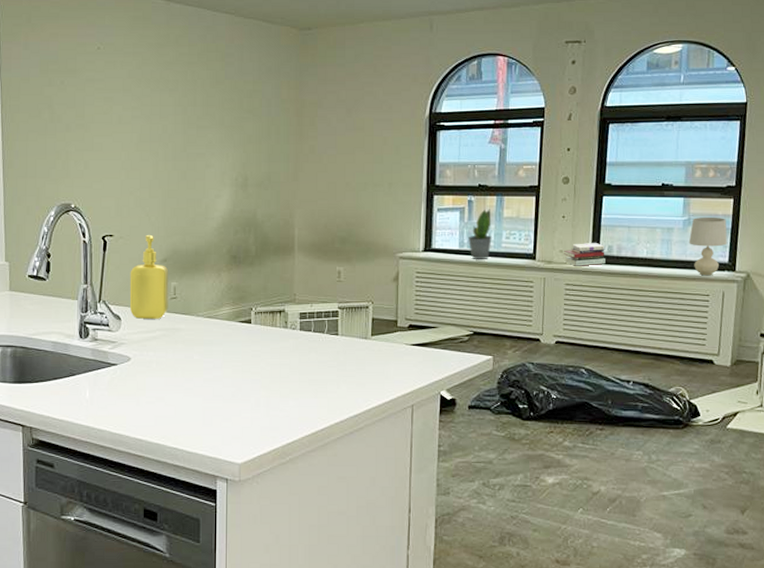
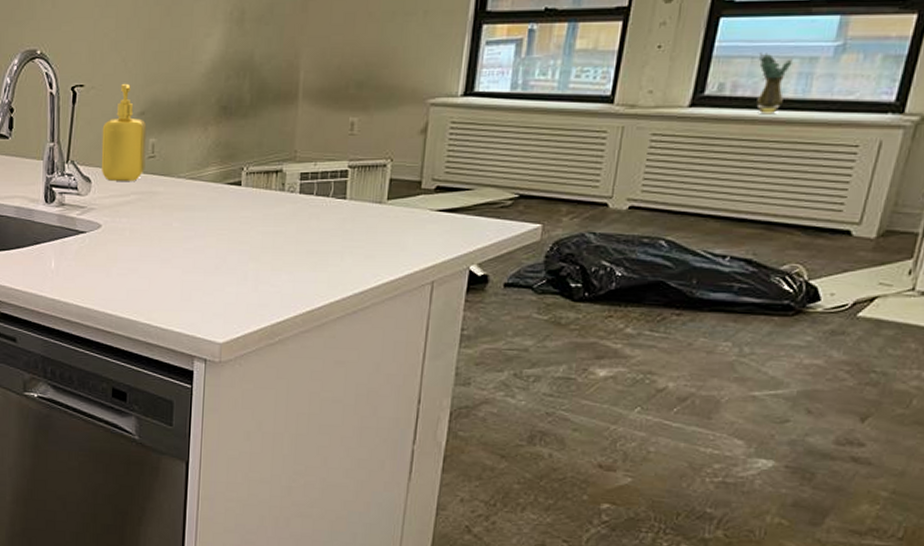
potted plant: present [468,208,493,259] -> none [524,38,559,104]
books: present [564,243,605,266] -> none [654,80,713,111]
vase: none [633,224,656,271] -> present [756,53,793,115]
table lamp: present [688,216,727,276] -> none [838,40,902,120]

